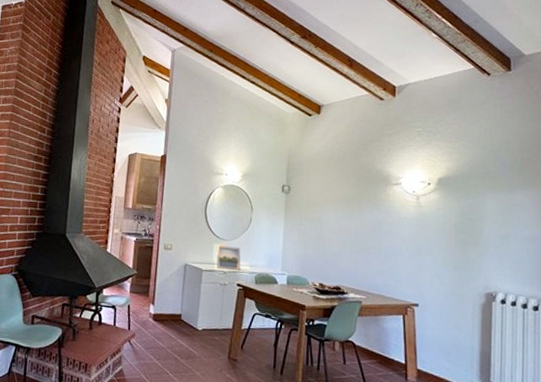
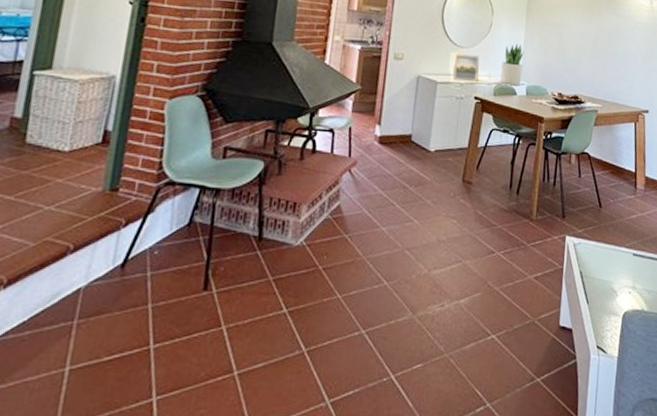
planter: none [261,237,284,276] -> present [500,43,524,86]

